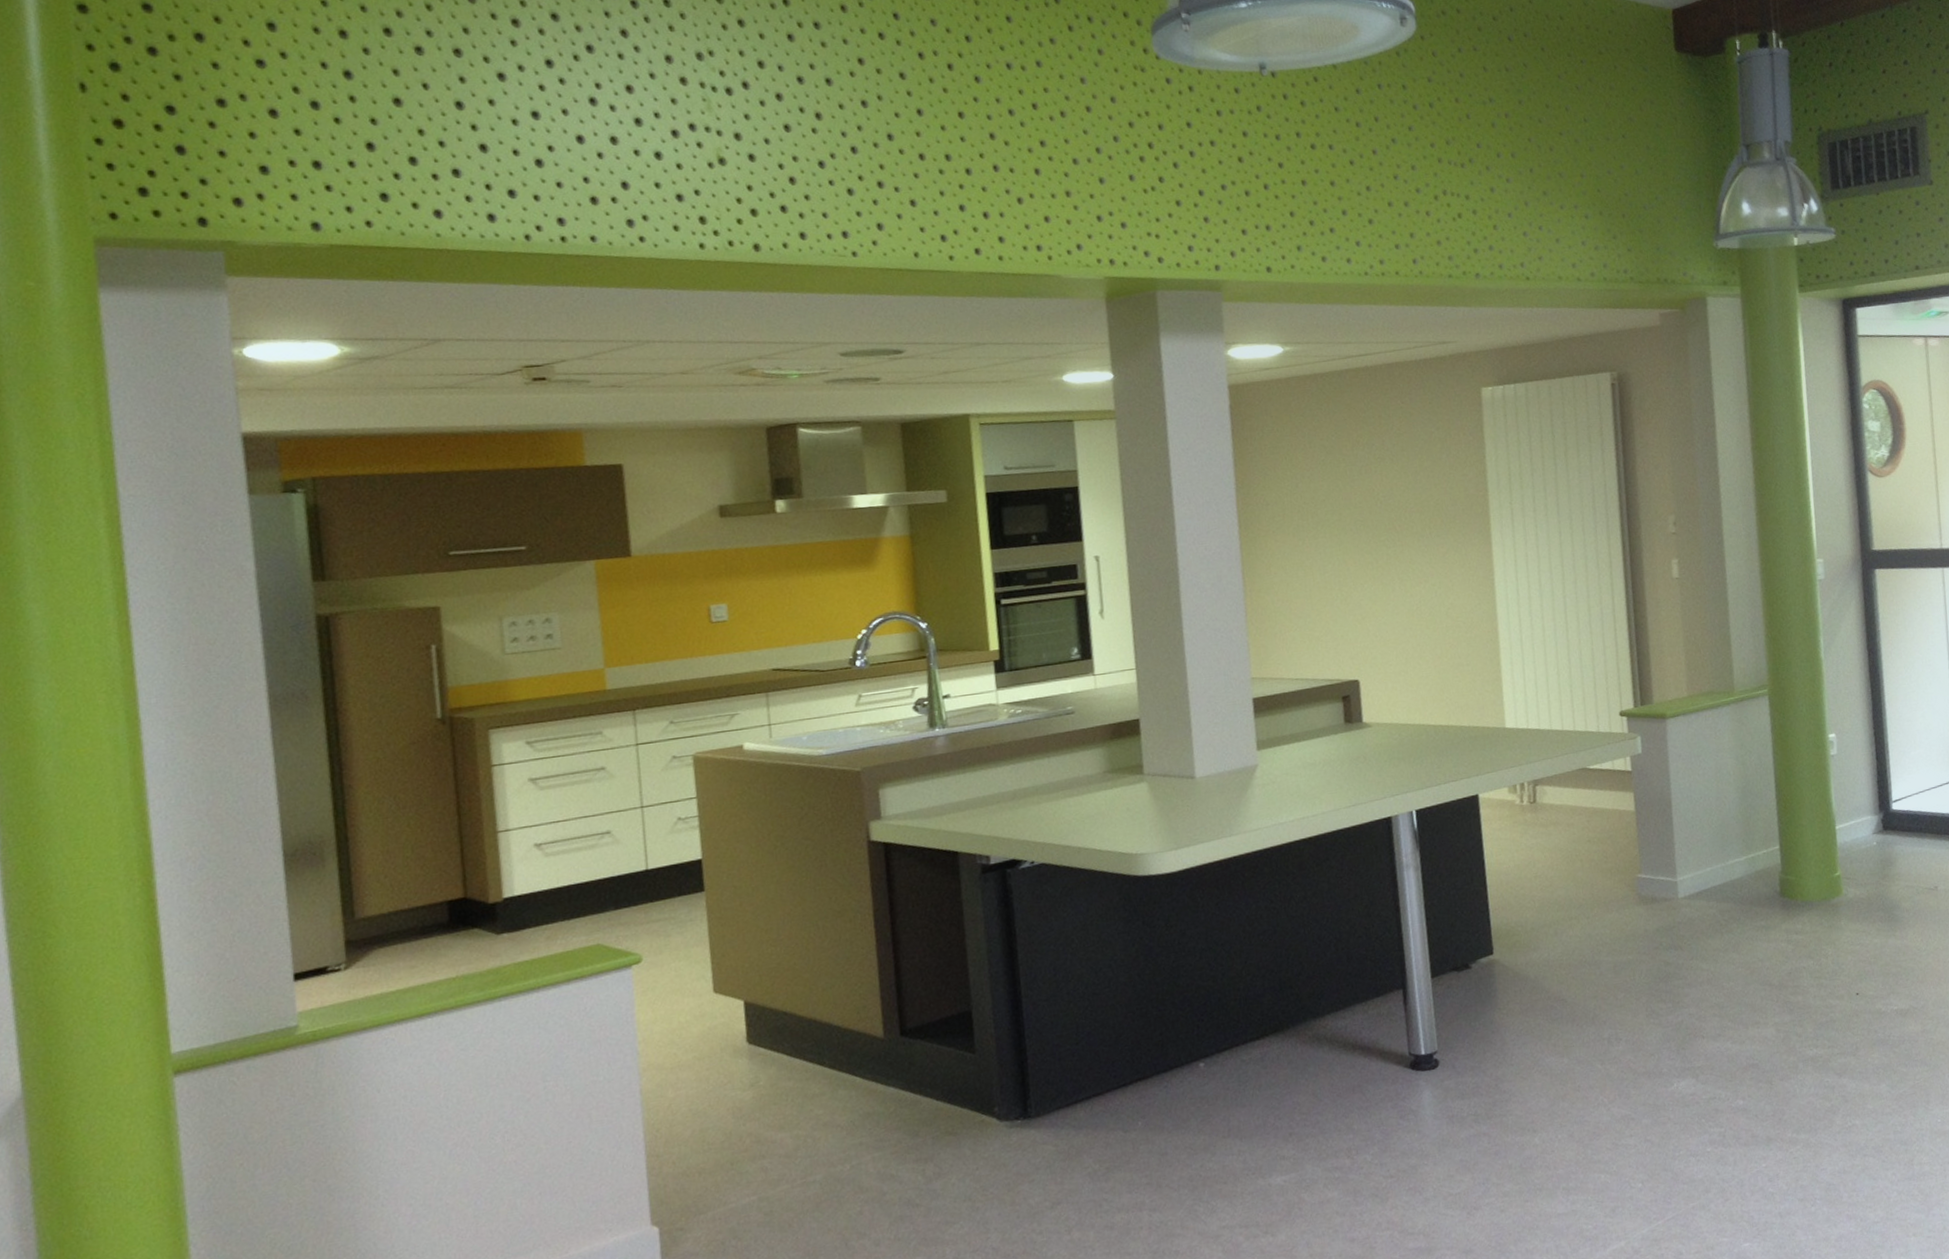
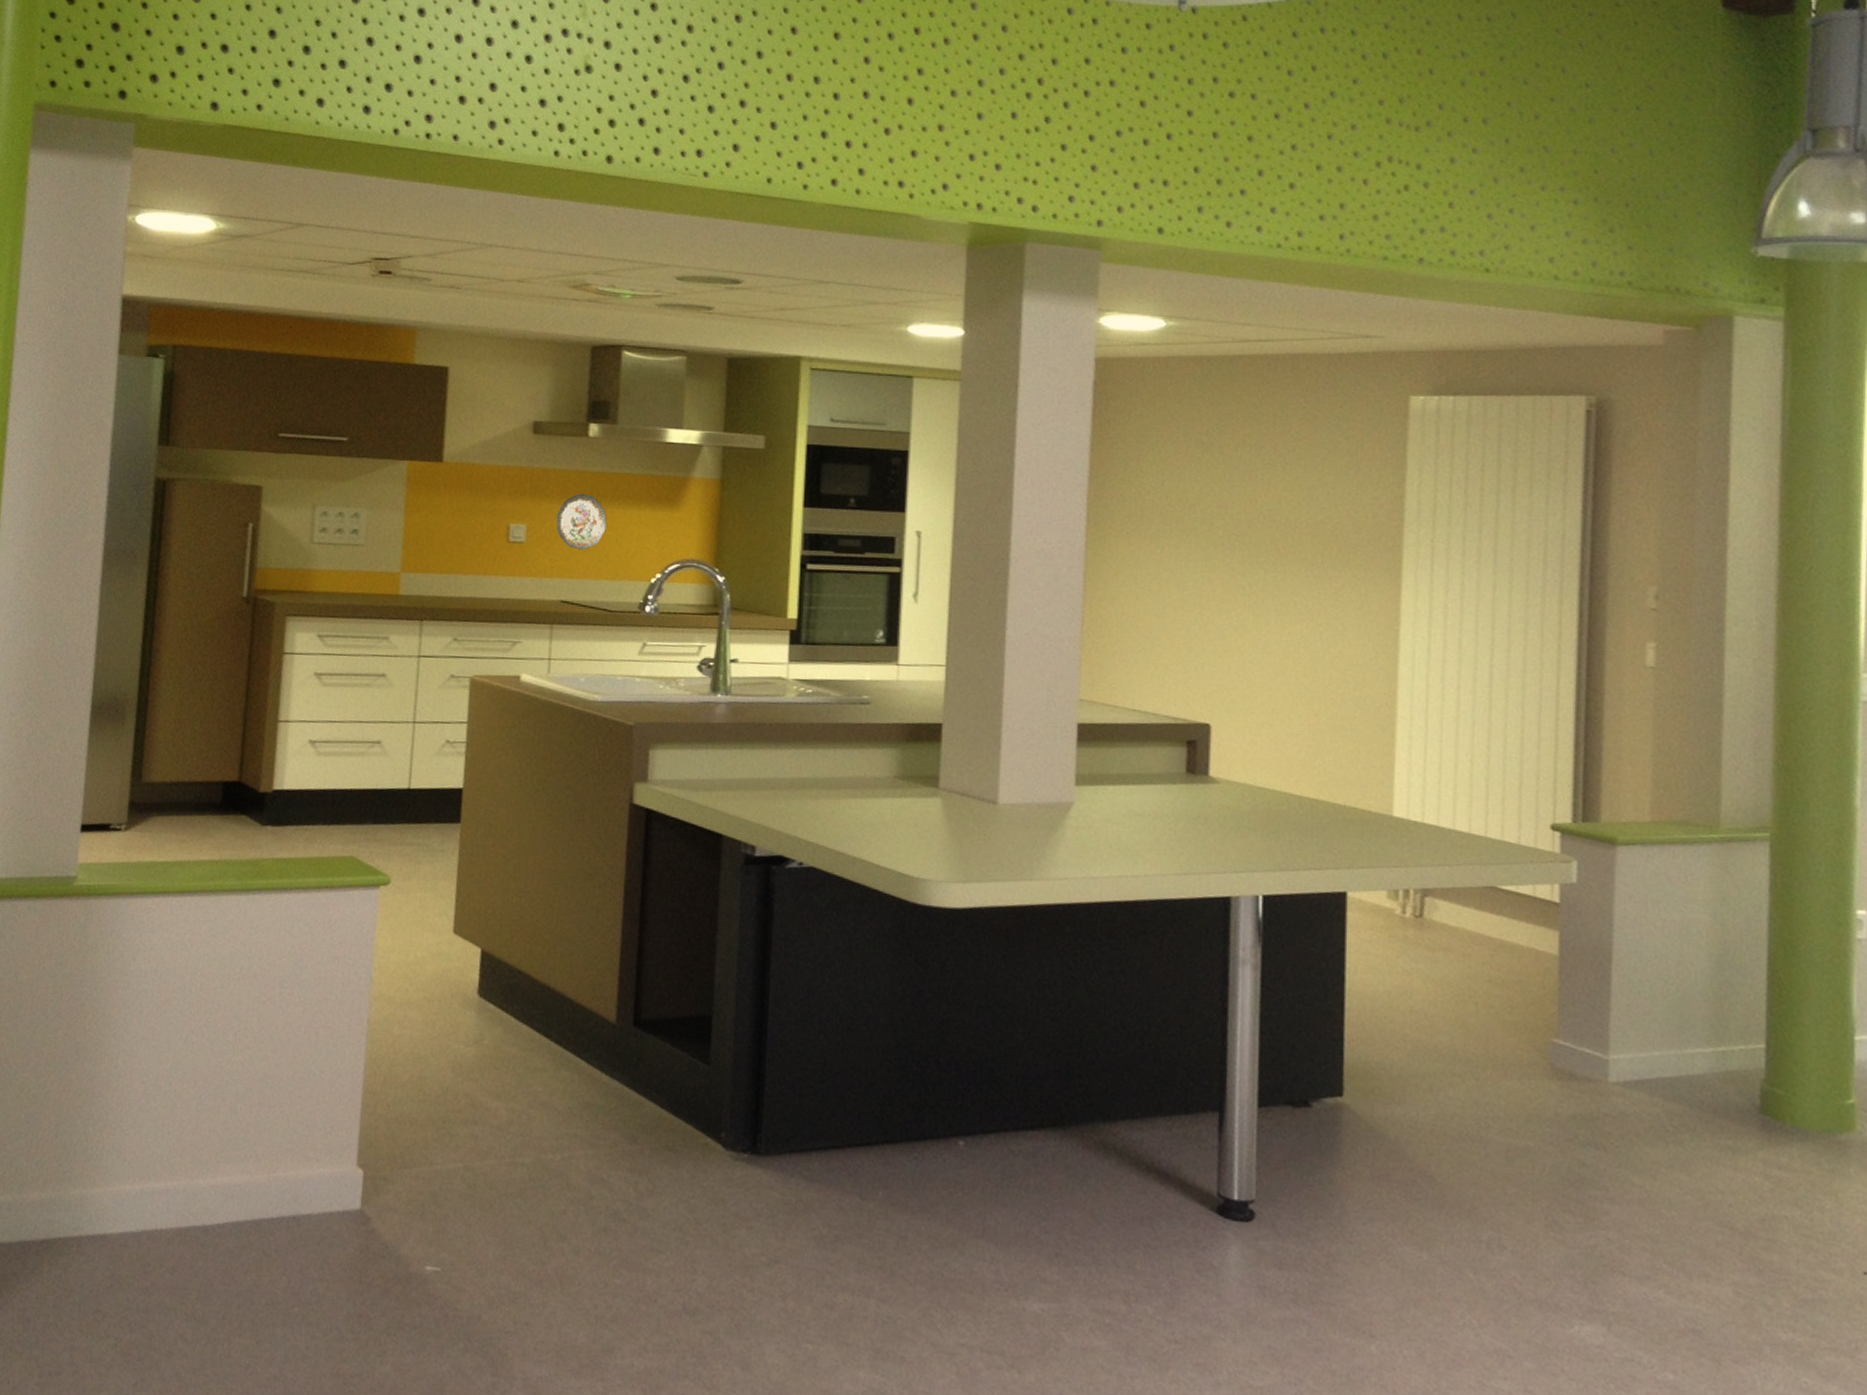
decorative plate: none [756,566,808,620] -> present [557,493,608,550]

